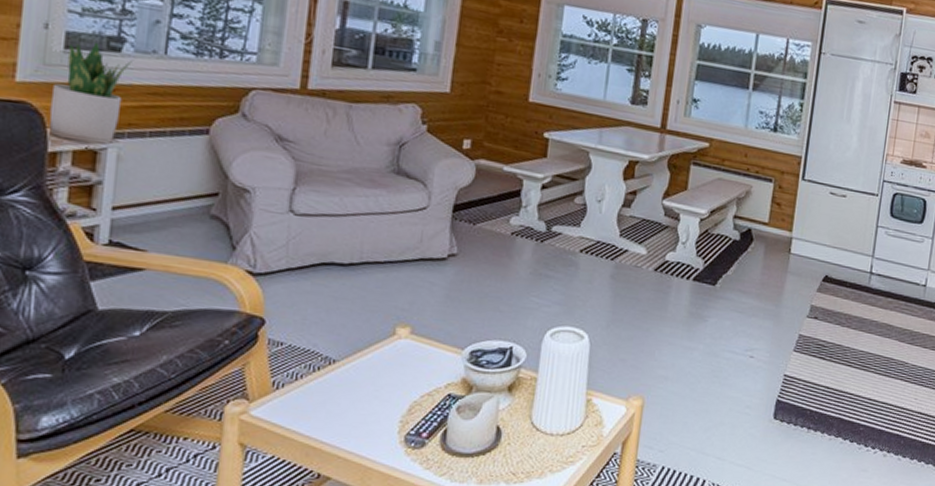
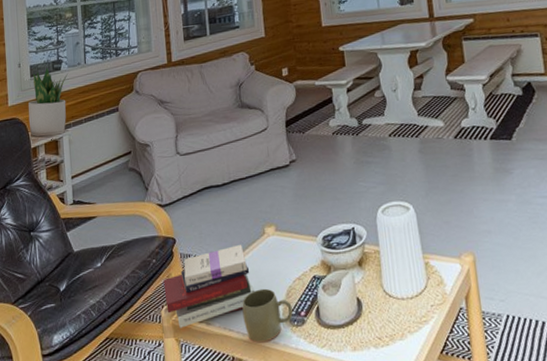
books: none [234,341,366,431] -> present [163,244,254,328]
mug: none [342,399,413,462] -> present [242,288,293,343]

